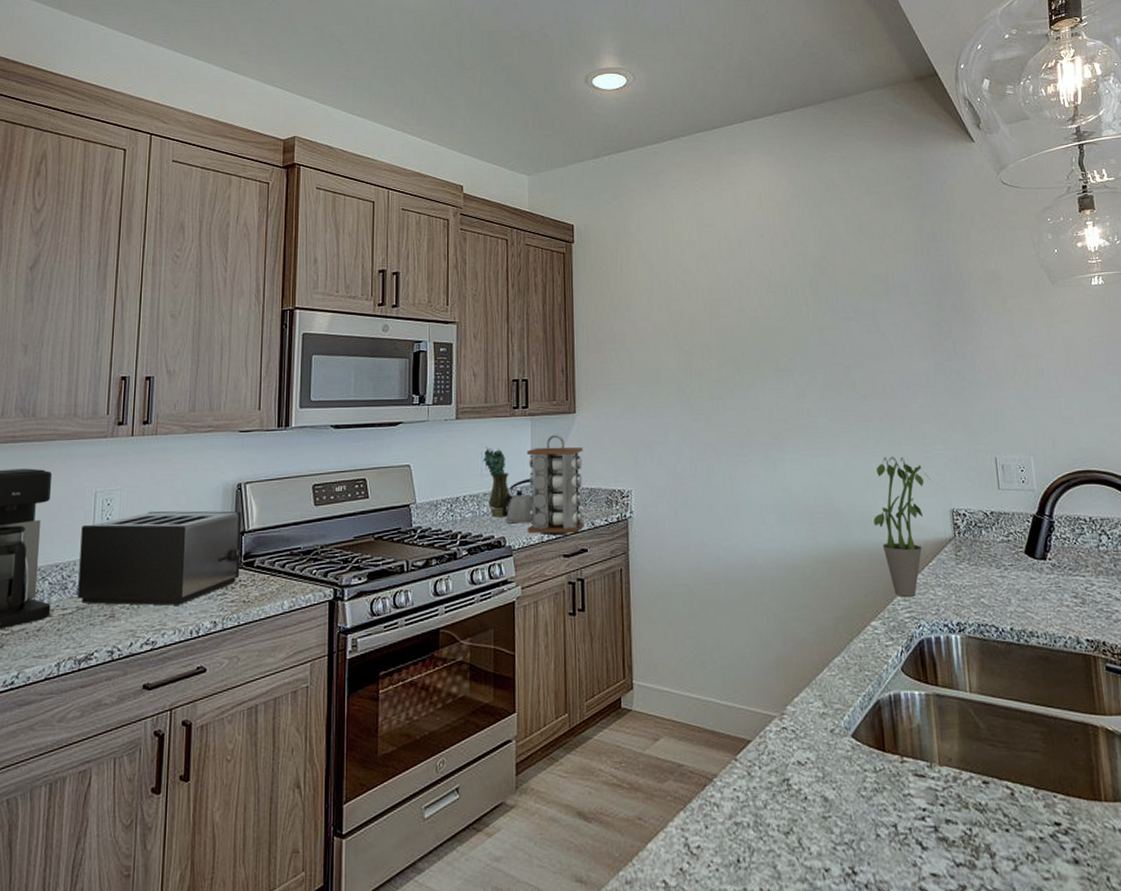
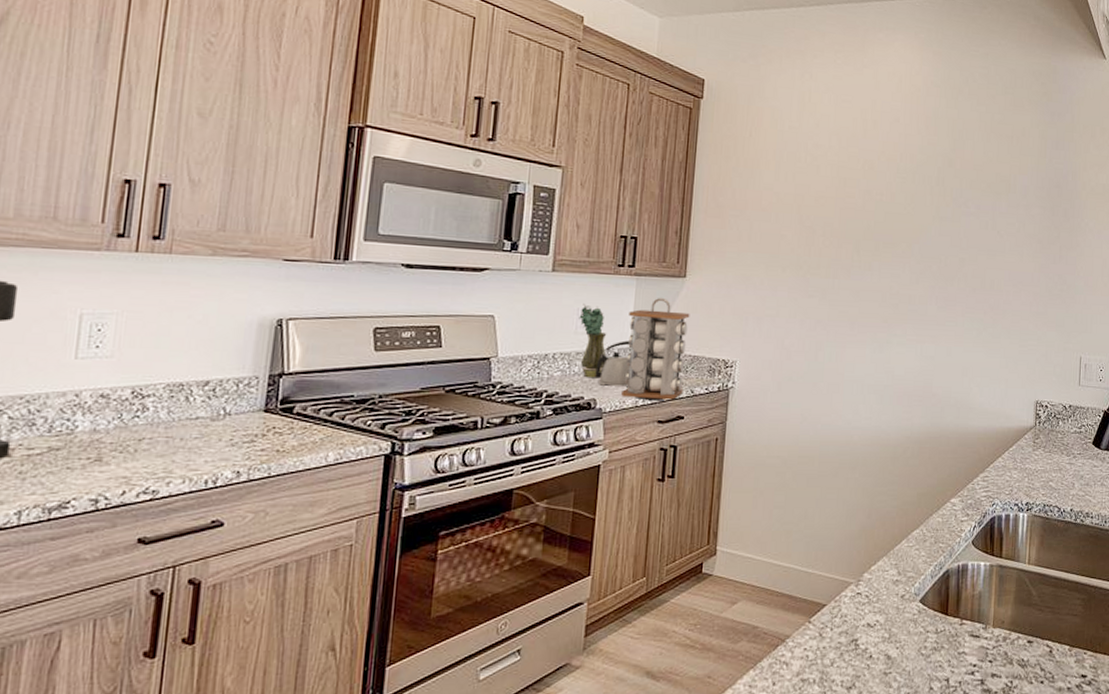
toaster: present [78,511,242,606] -> none [50,342,281,451]
potted plant: present [873,456,931,598] -> none [966,348,1022,479]

